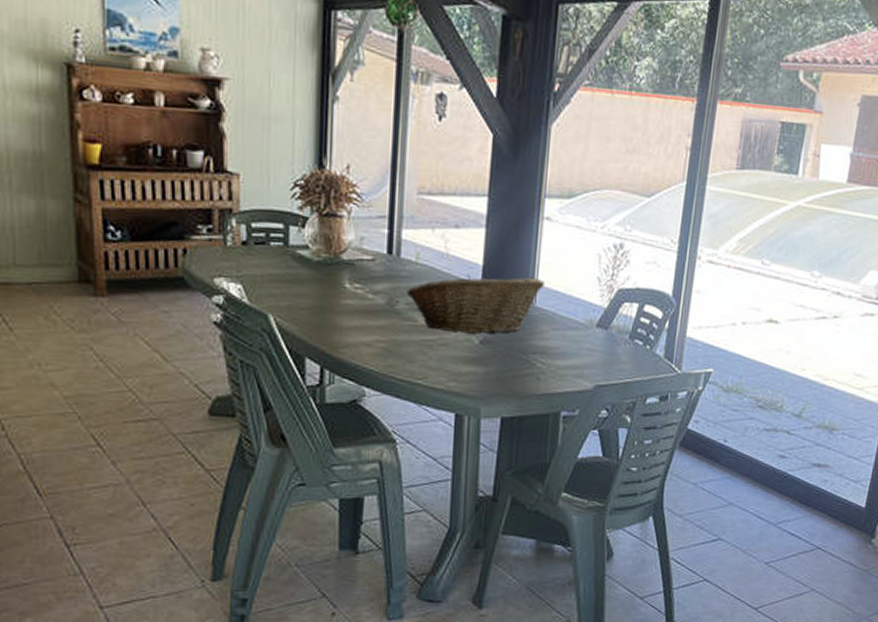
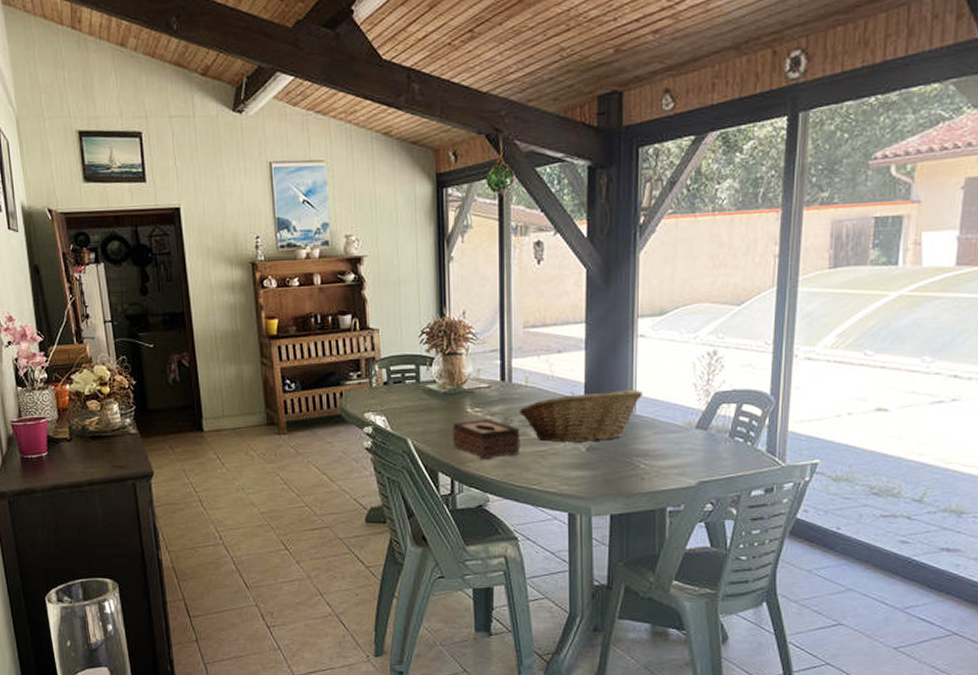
tissue box: none [324,297,406,346] -> present [452,419,520,460]

